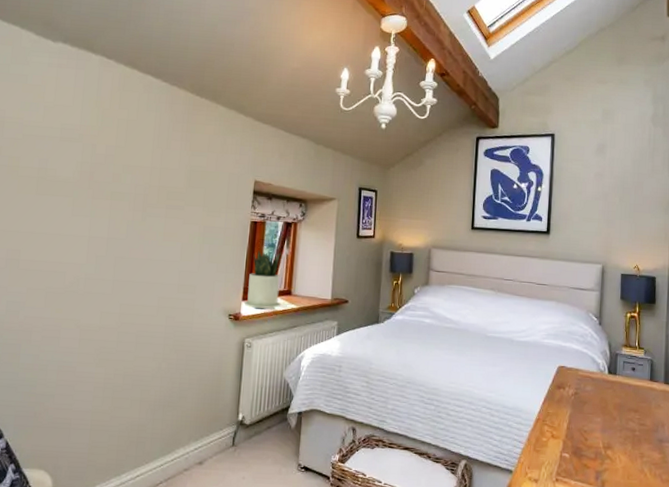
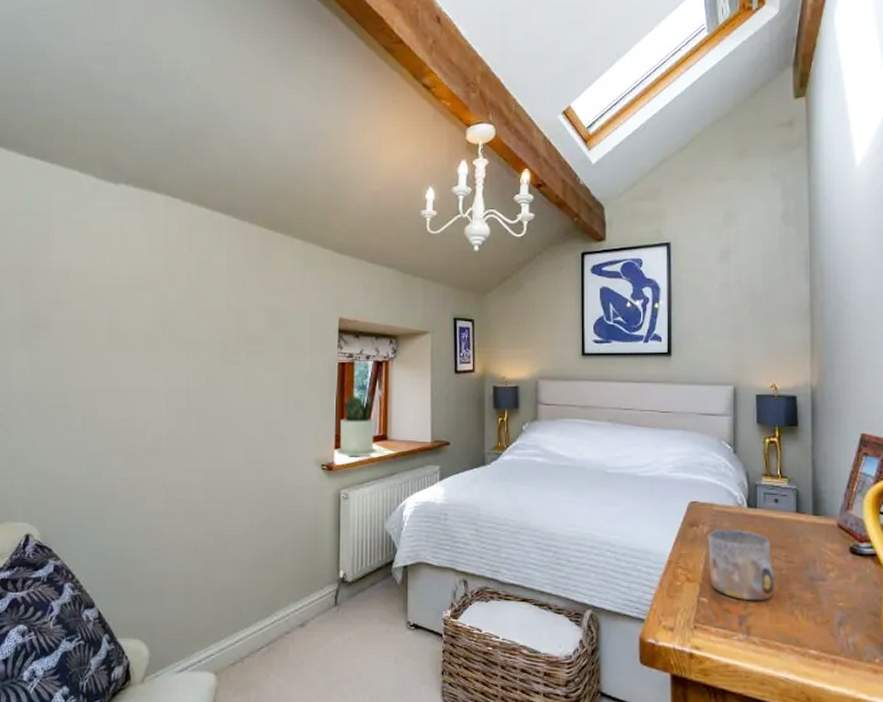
mug: none [571,392,629,459] -> present [708,528,776,601]

